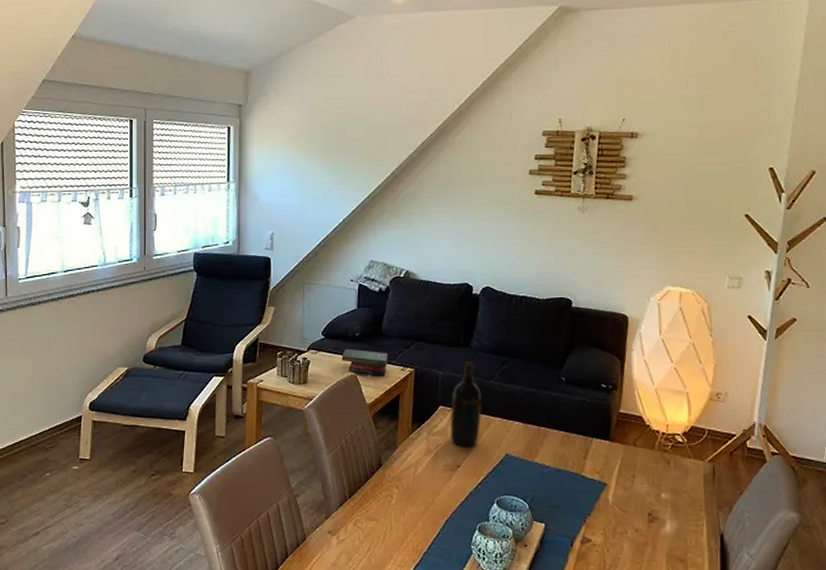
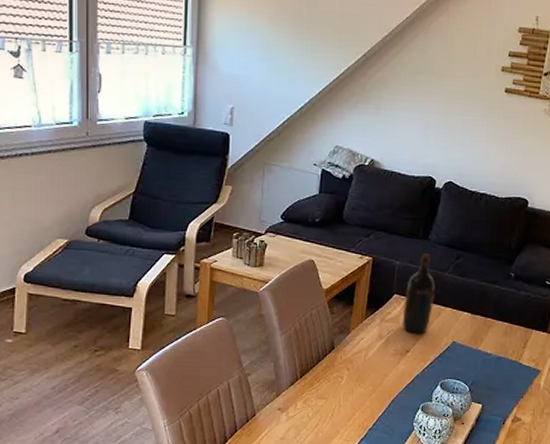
books: present [341,348,388,377] -> none [300,233,347,263]

